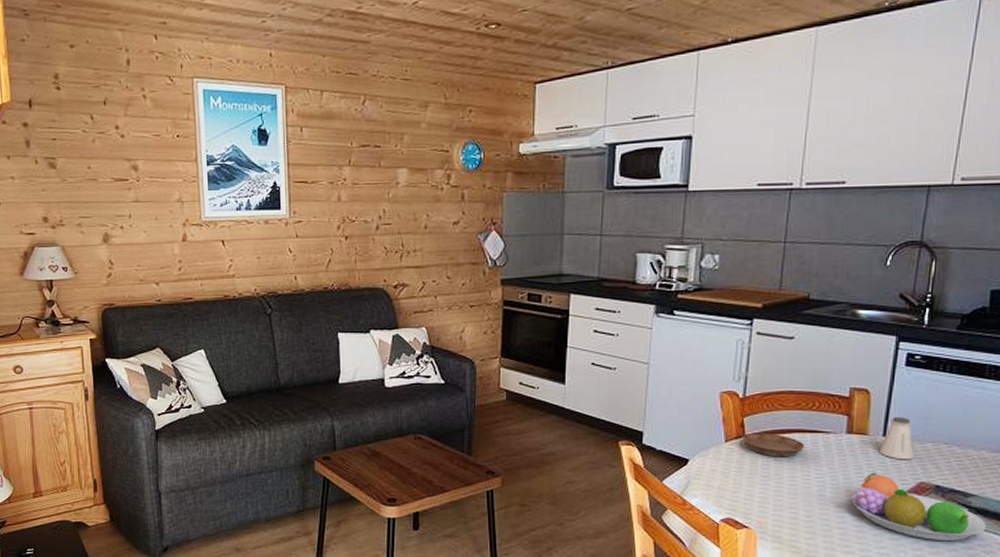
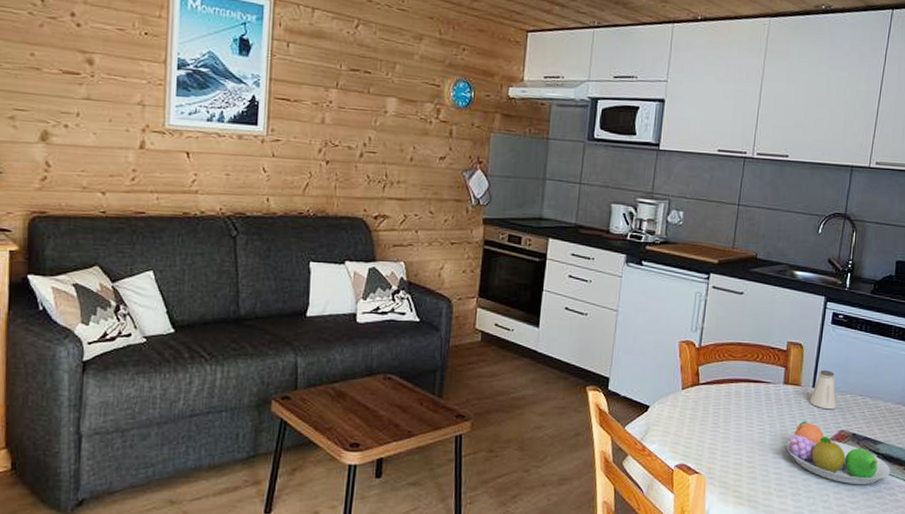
saucer: present [741,432,805,458] -> none [696,381,749,406]

